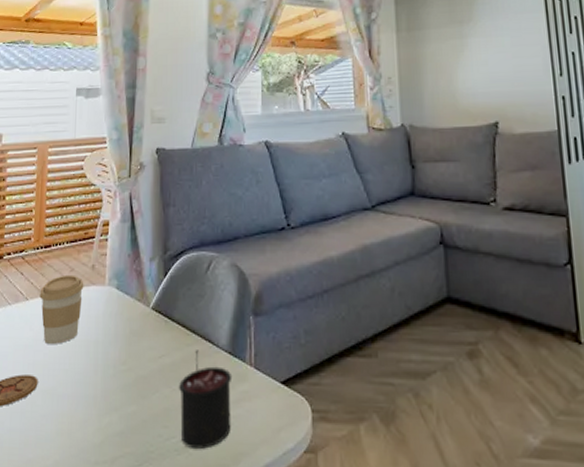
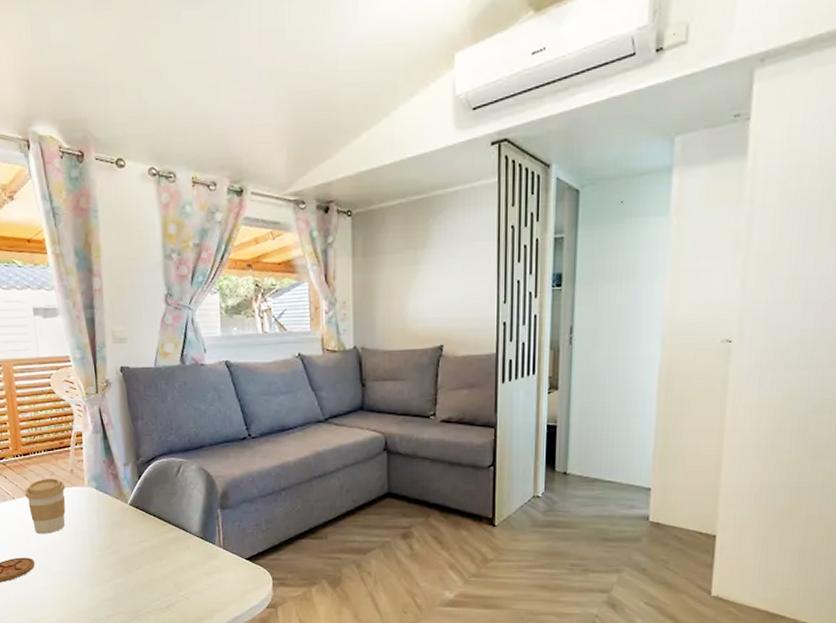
candle: present [178,350,233,449] -> none [158,536,206,607]

